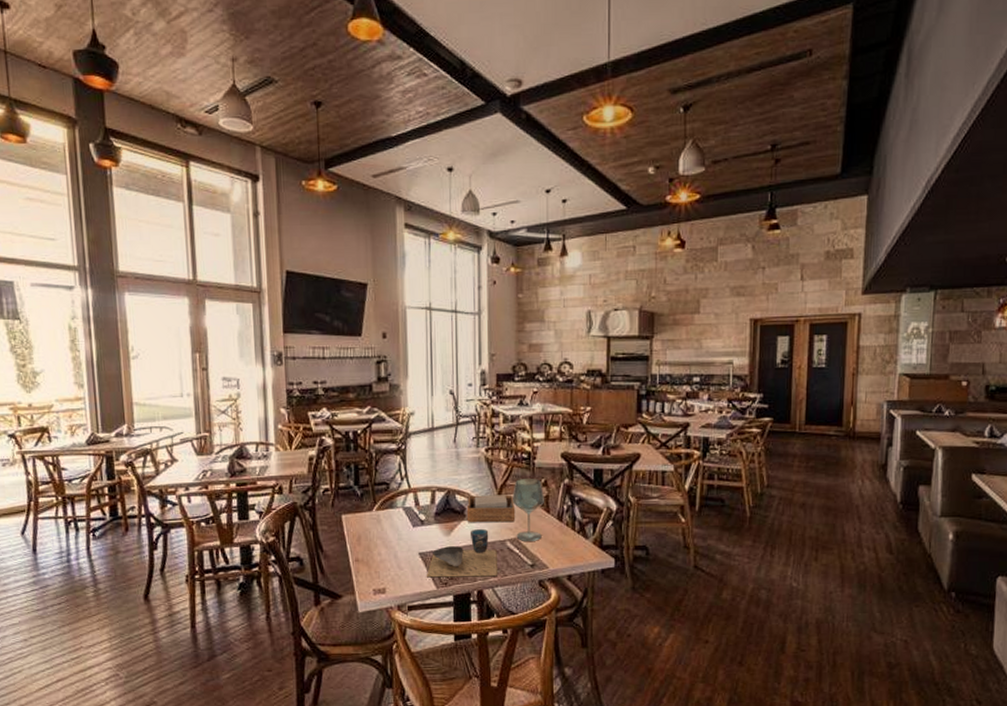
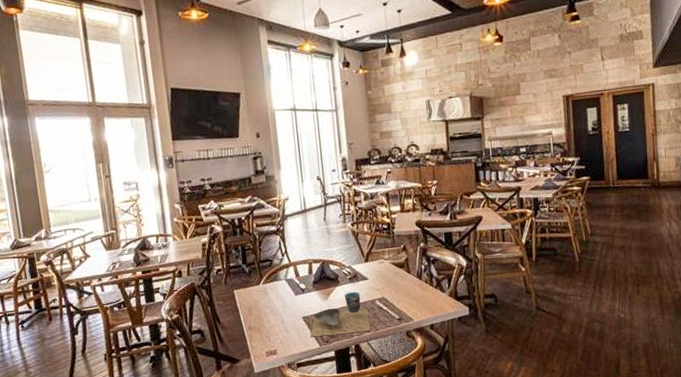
napkin holder: present [466,495,516,523] -> none [339,260,382,288]
wine glass: present [511,478,545,541] -> none [377,245,406,299]

